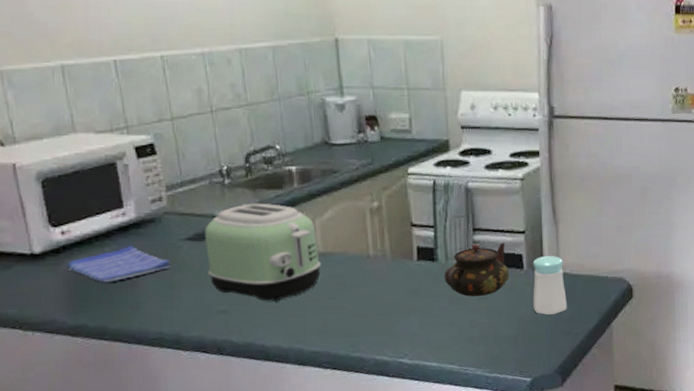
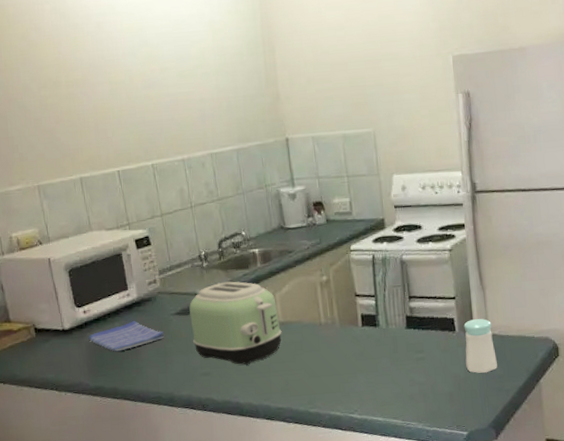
teapot: present [444,242,510,297] -> none [385,308,443,358]

